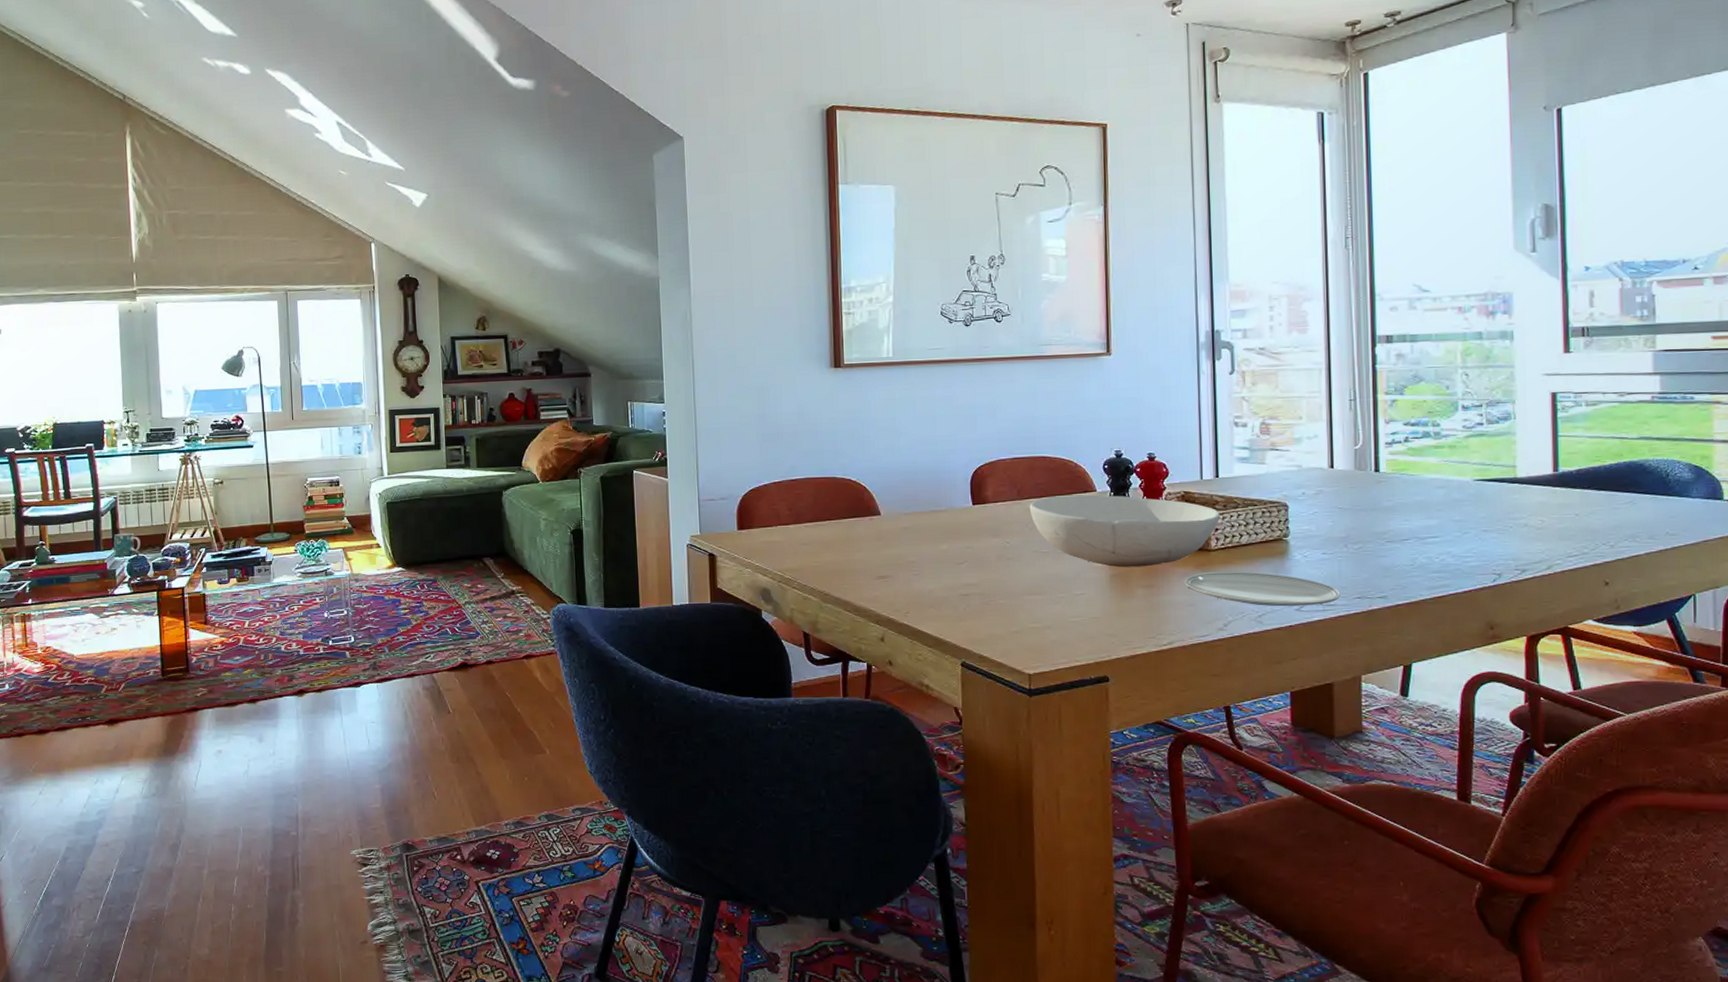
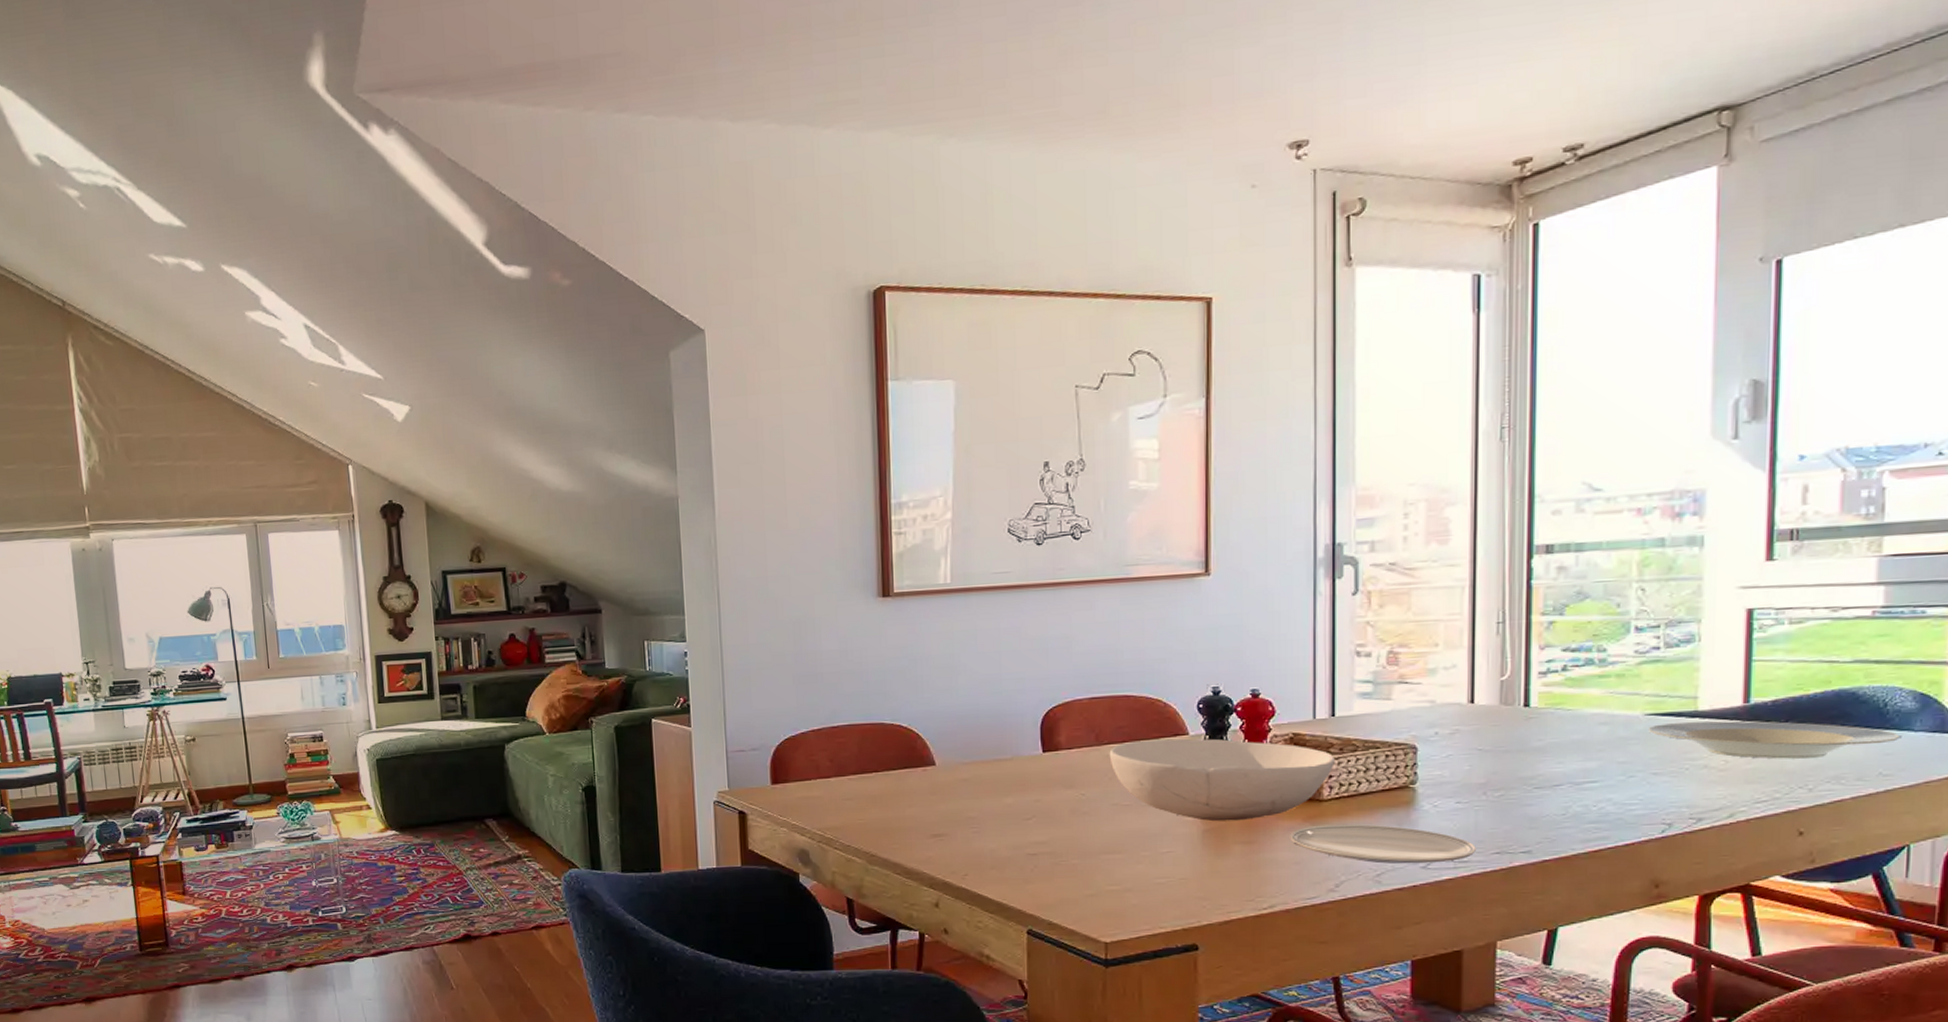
mug: present [113,533,141,557] -> none [80,796,110,823]
plate: none [1477,486,1681,520] -> present [1647,720,1900,759]

